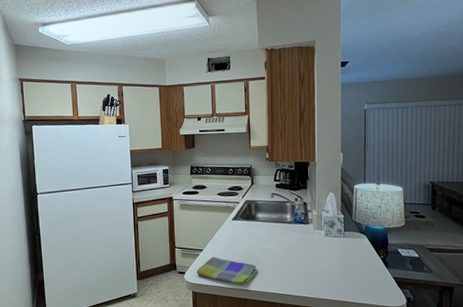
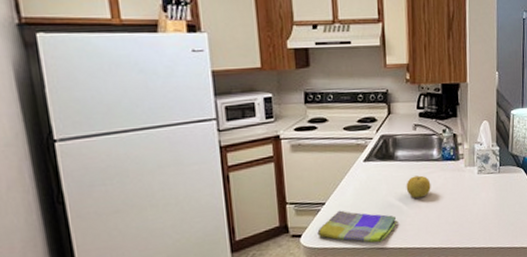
fruit: none [264,234,285,252] -> present [406,175,431,198]

